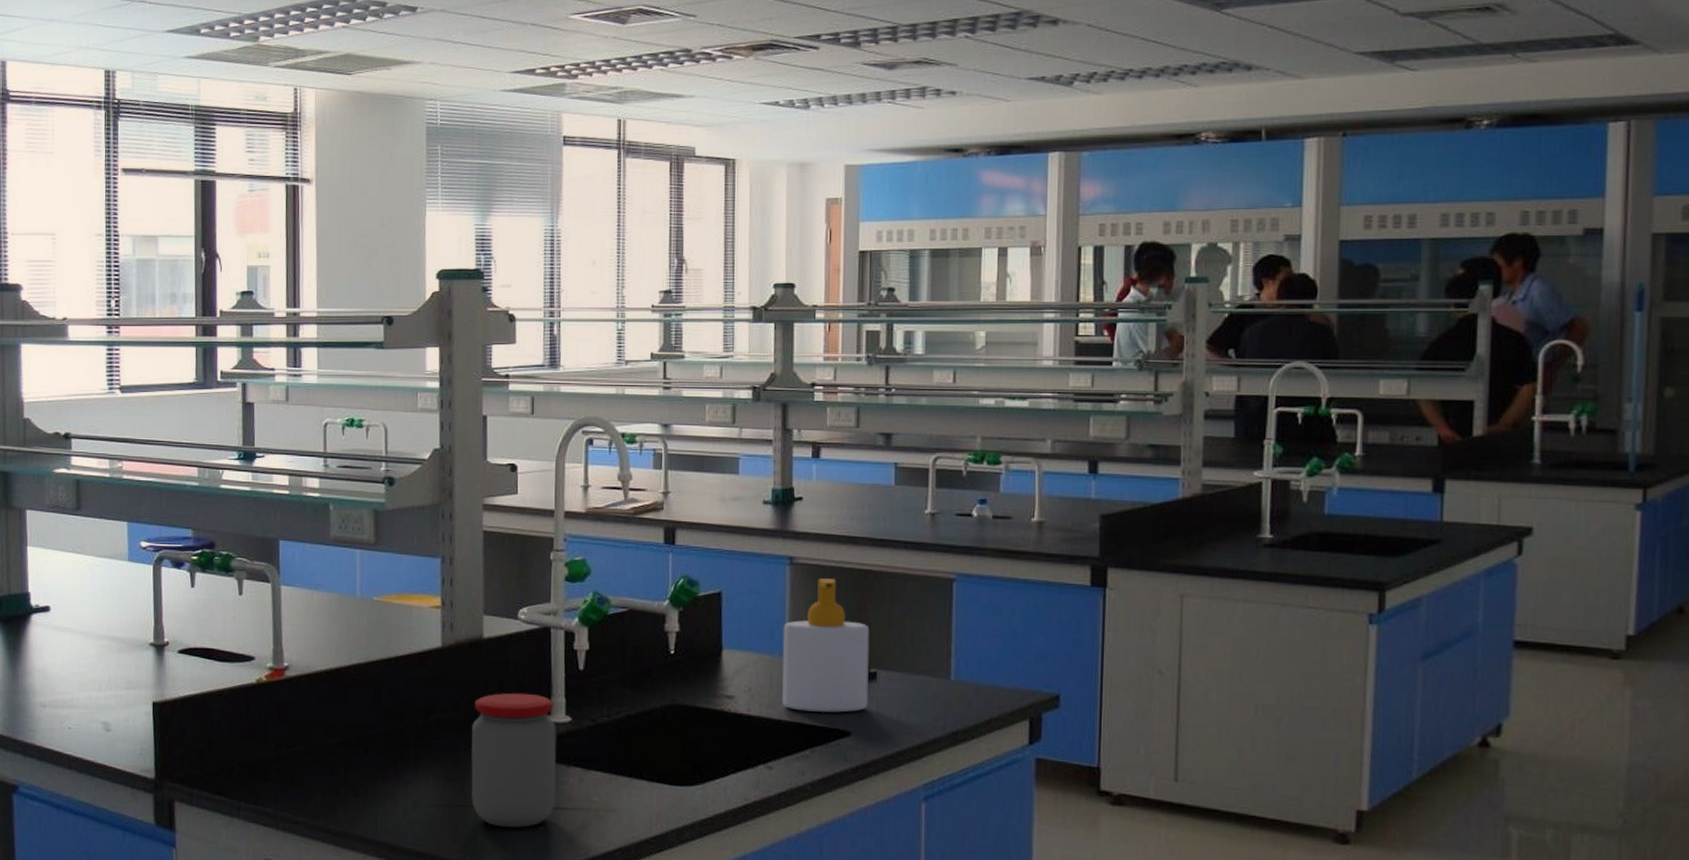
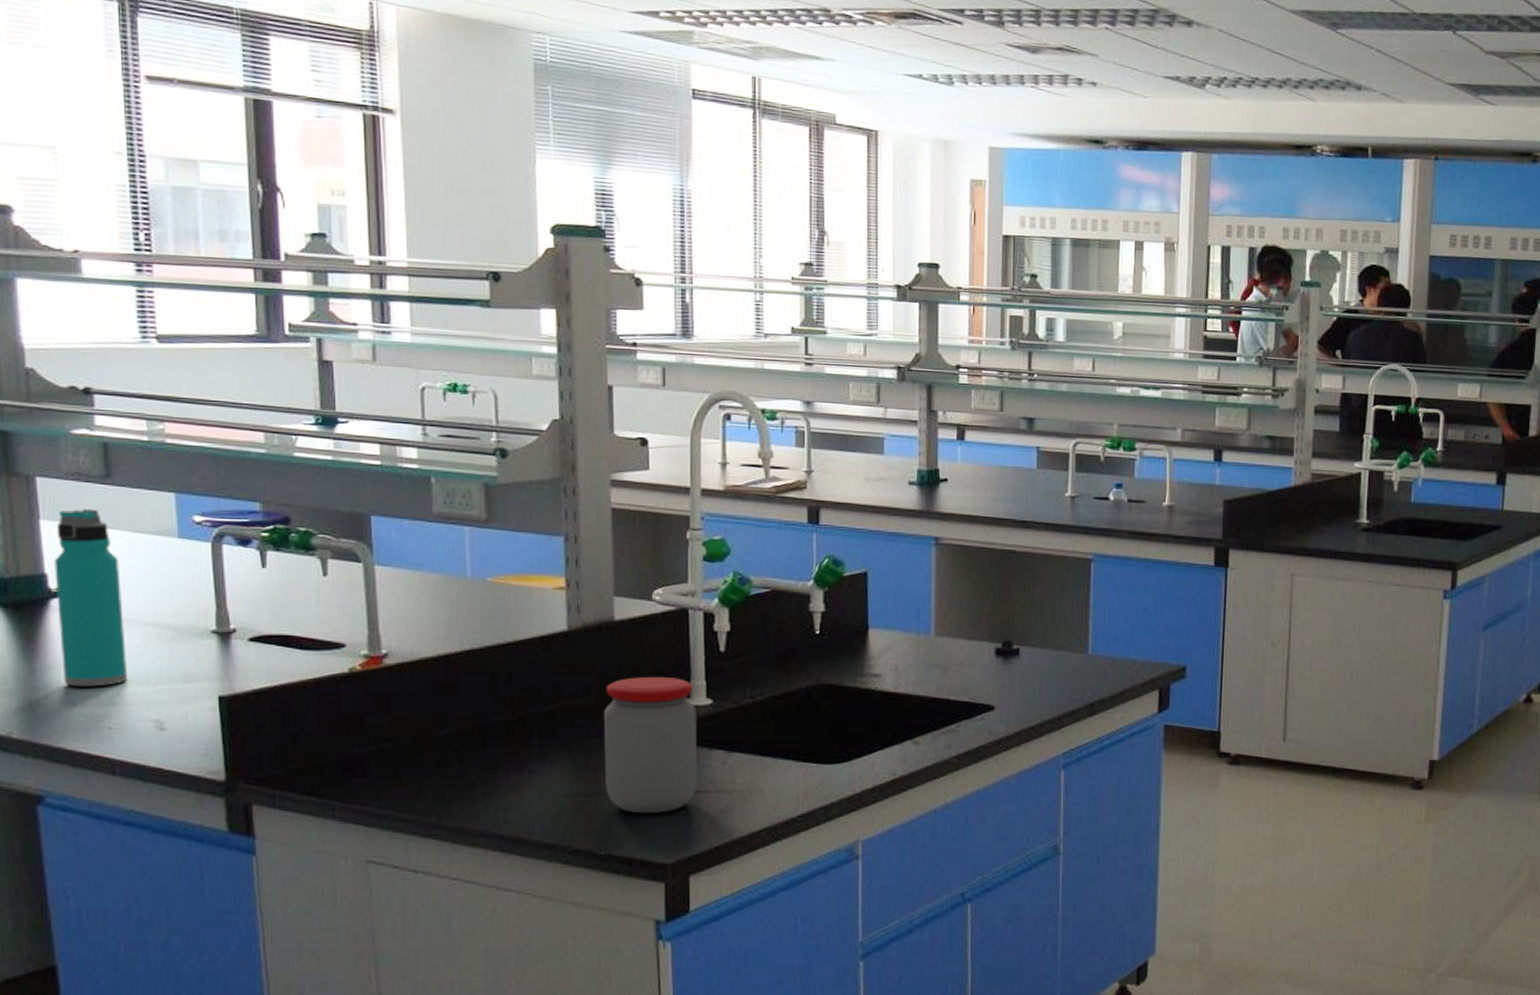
water bottle: none [35,536,85,691] -> present [54,508,129,687]
soap bottle: present [782,578,870,713] -> none [928,558,1013,688]

